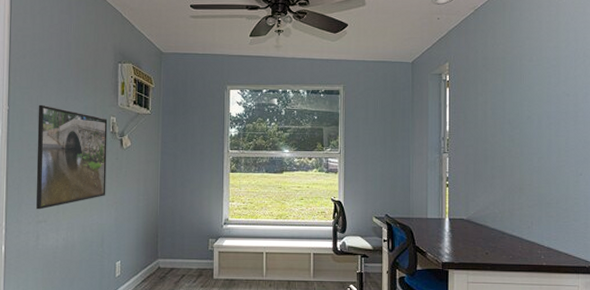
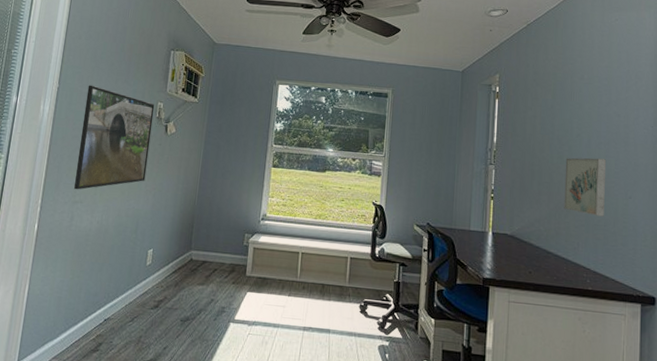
wall art: none [517,139,557,195] -> present [564,157,607,217]

